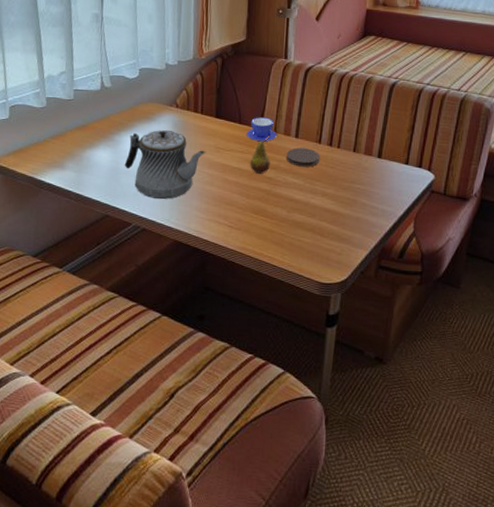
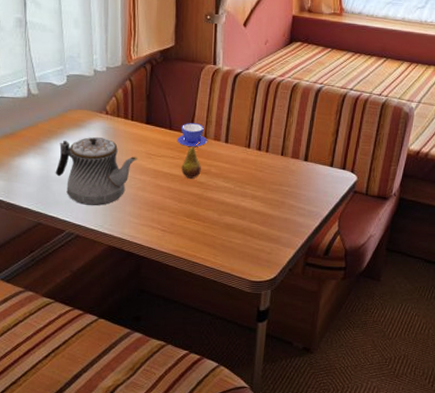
coaster: present [286,147,320,167] -> none [216,152,250,171]

